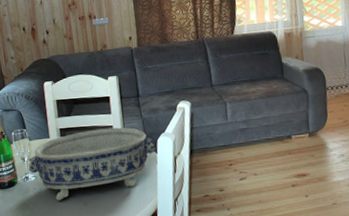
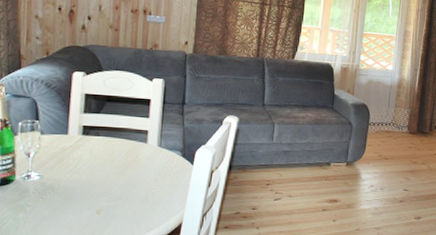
decorative bowl: present [28,127,156,200] -> none [32,132,193,205]

